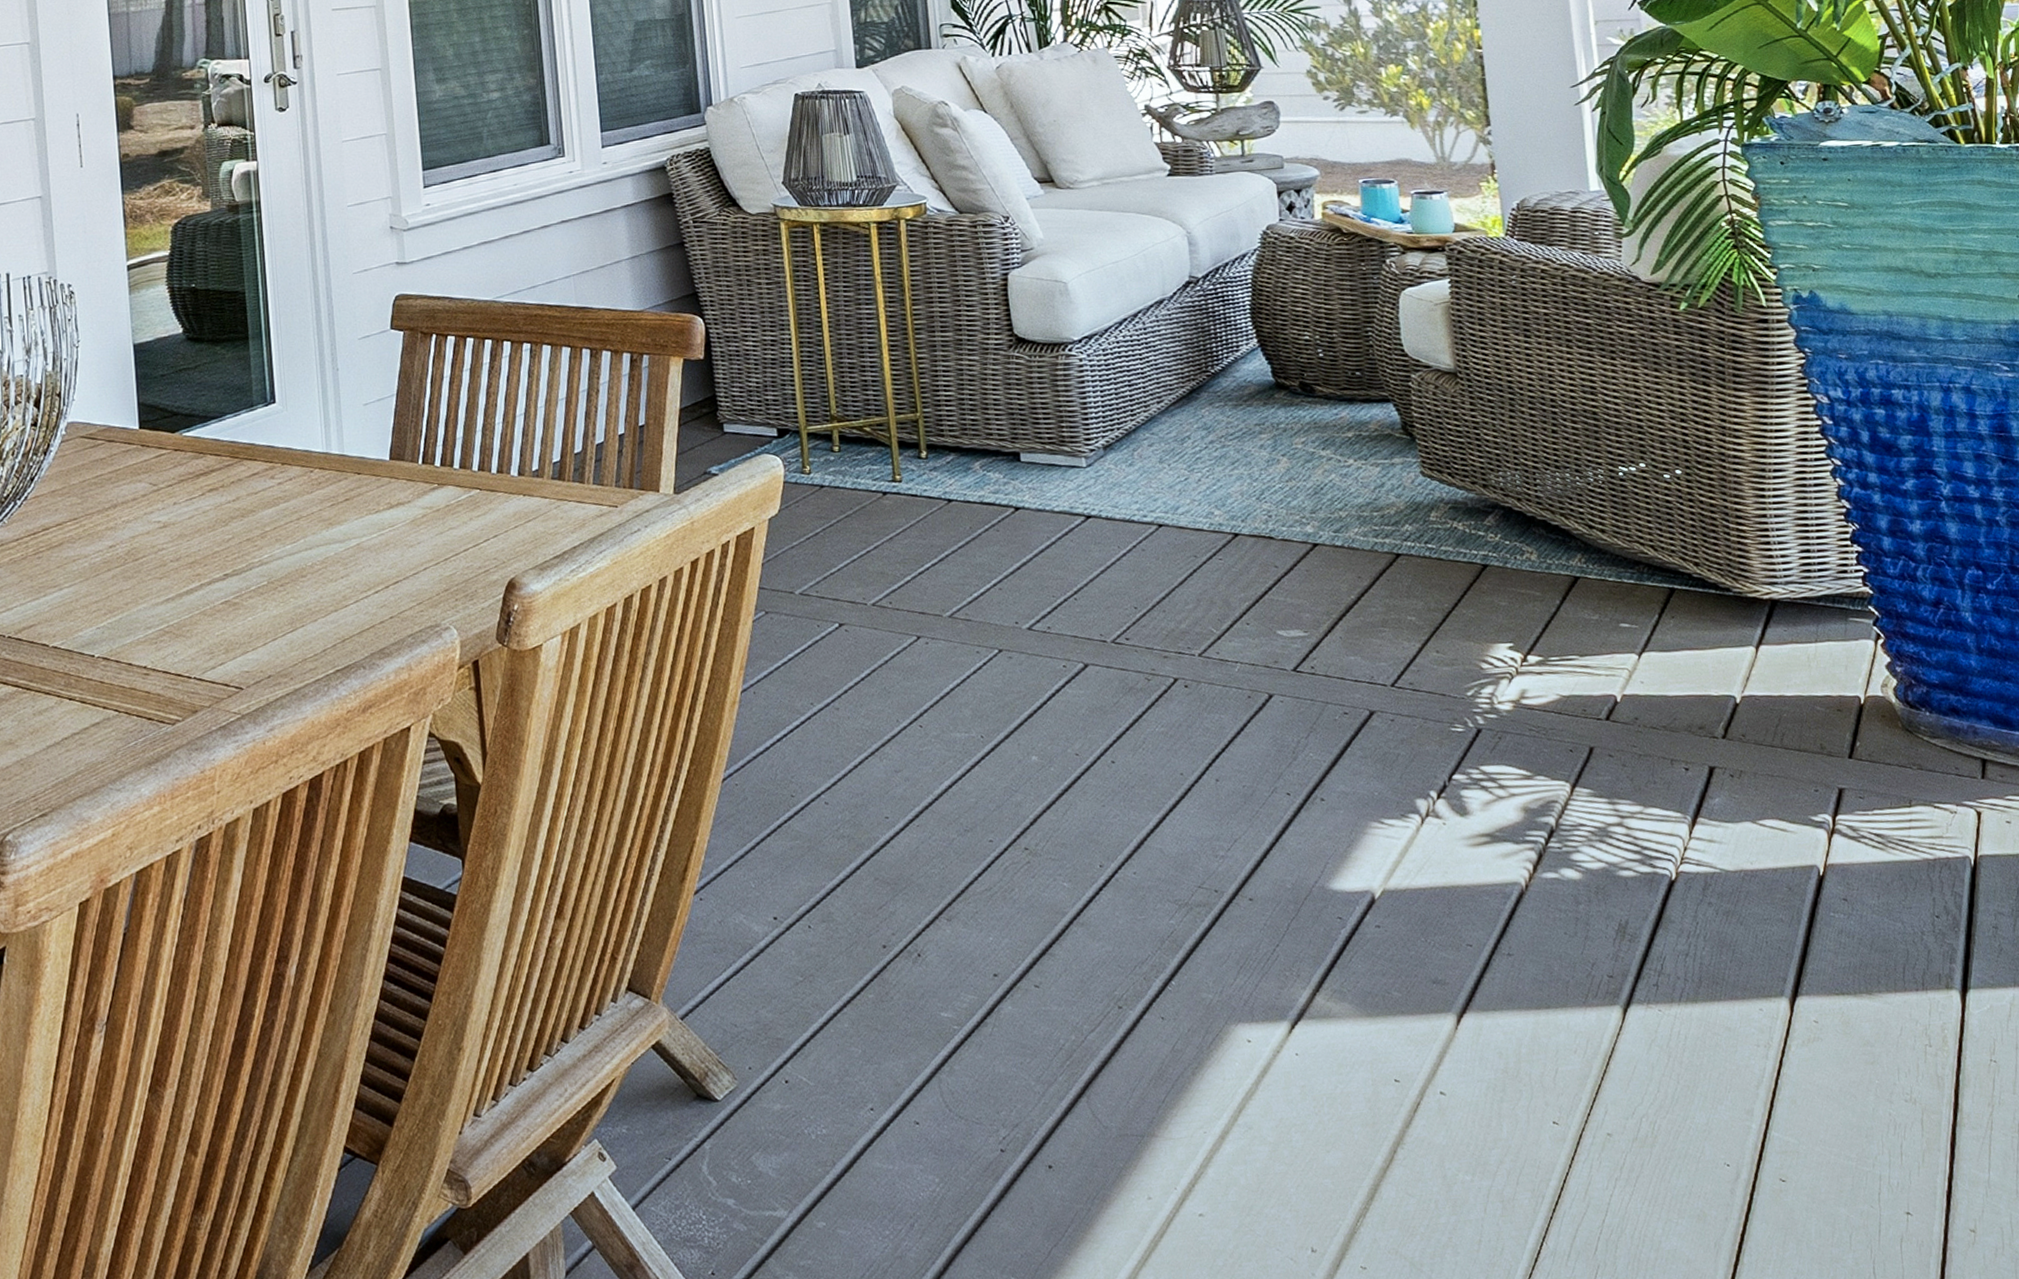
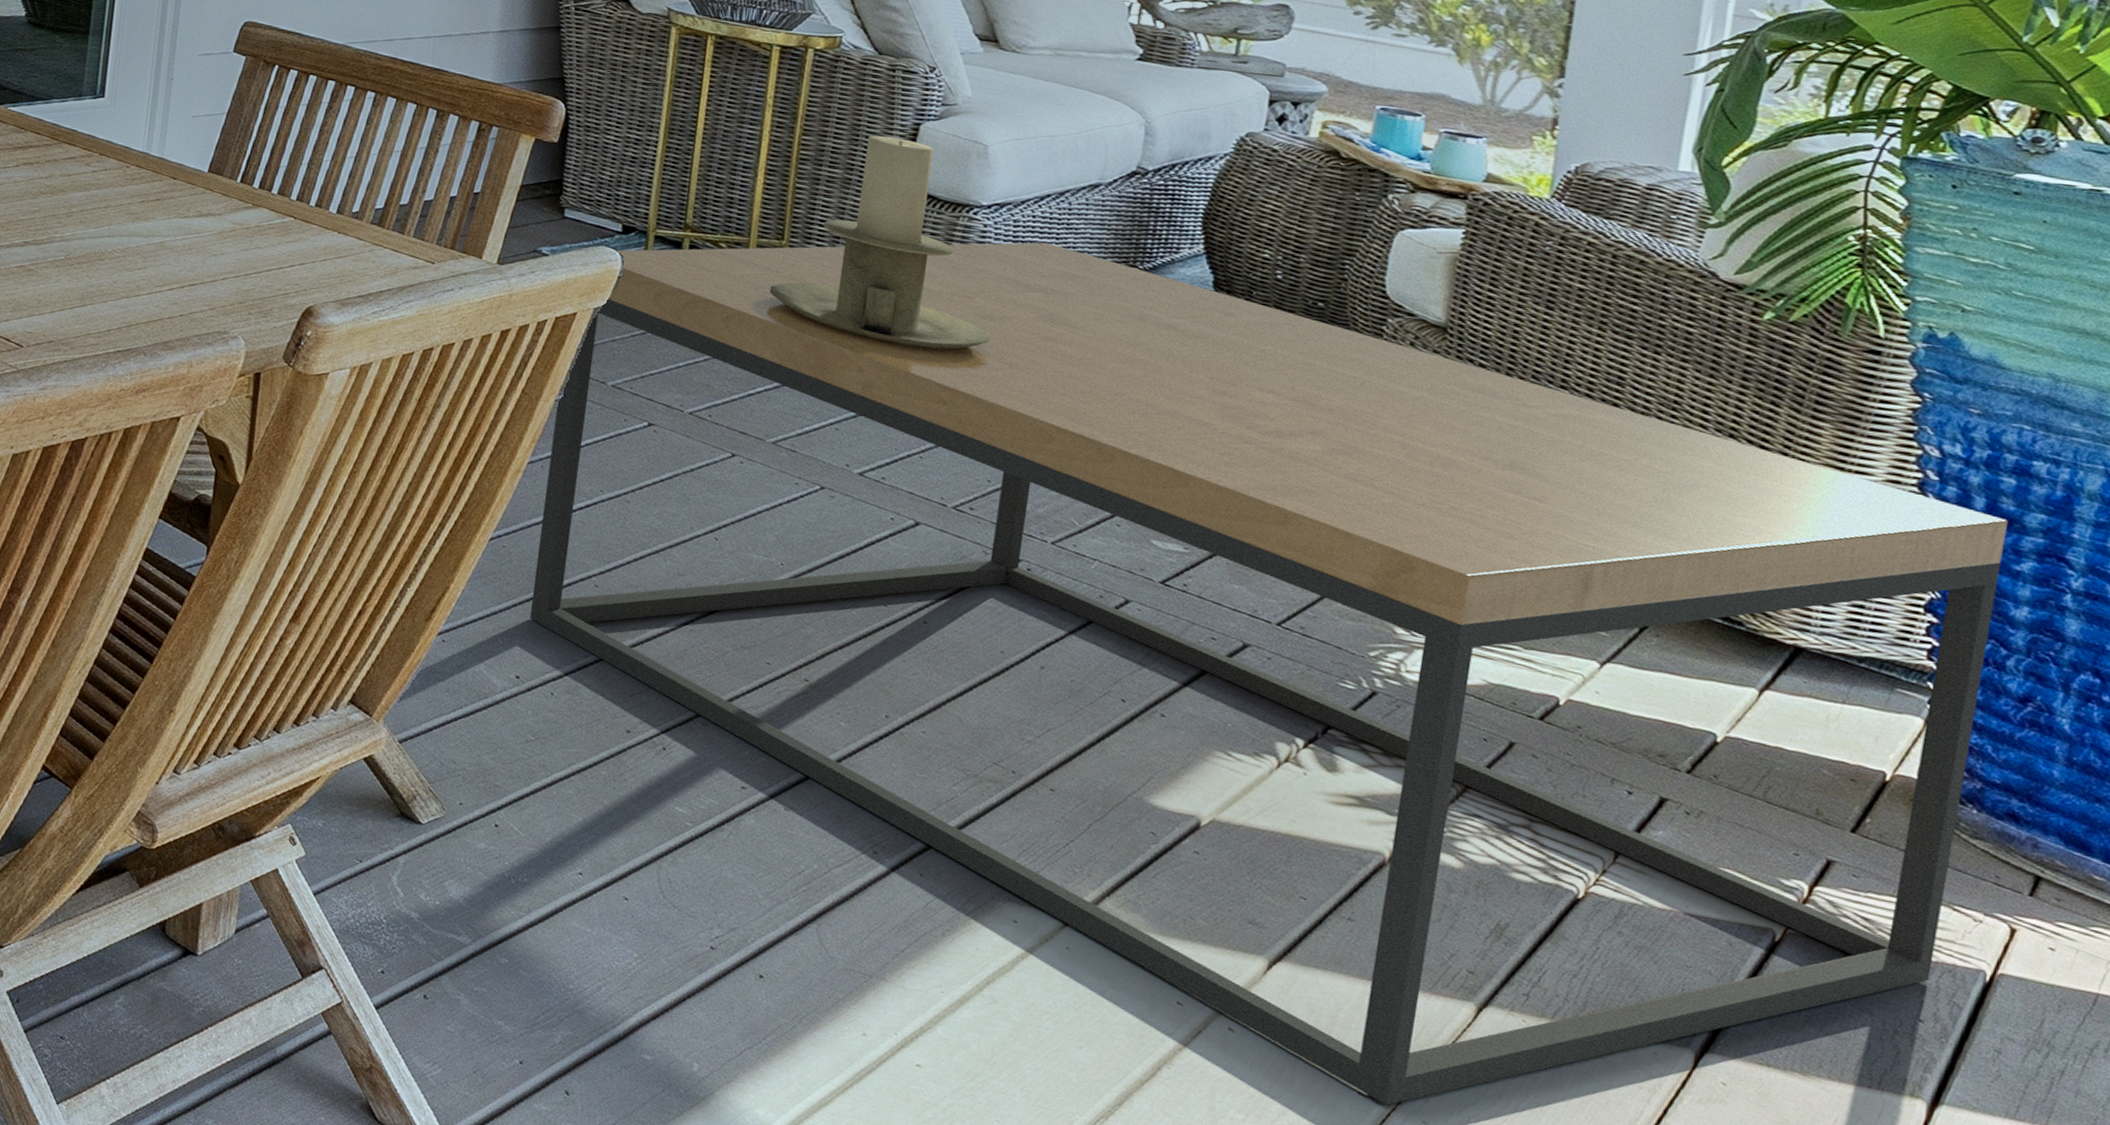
coffee table: none [755,364,1934,1128] -> present [529,242,2008,1105]
candle holder: none [915,291,1109,494] -> present [769,135,991,350]

